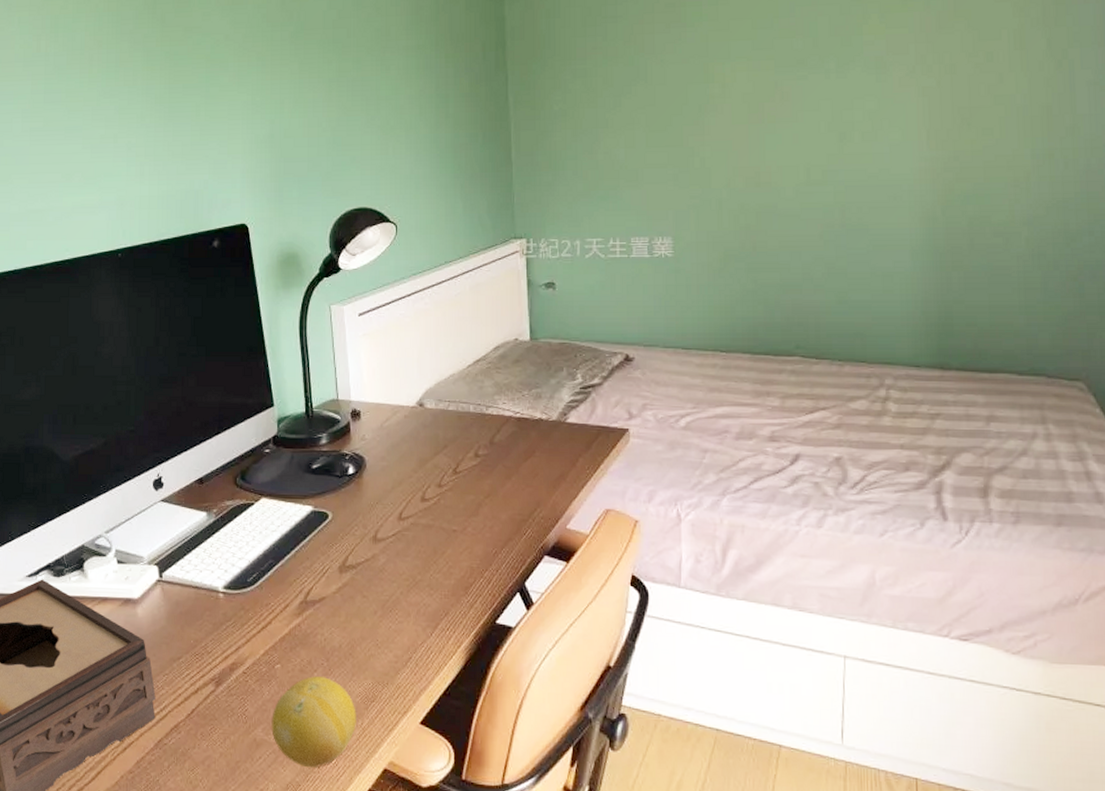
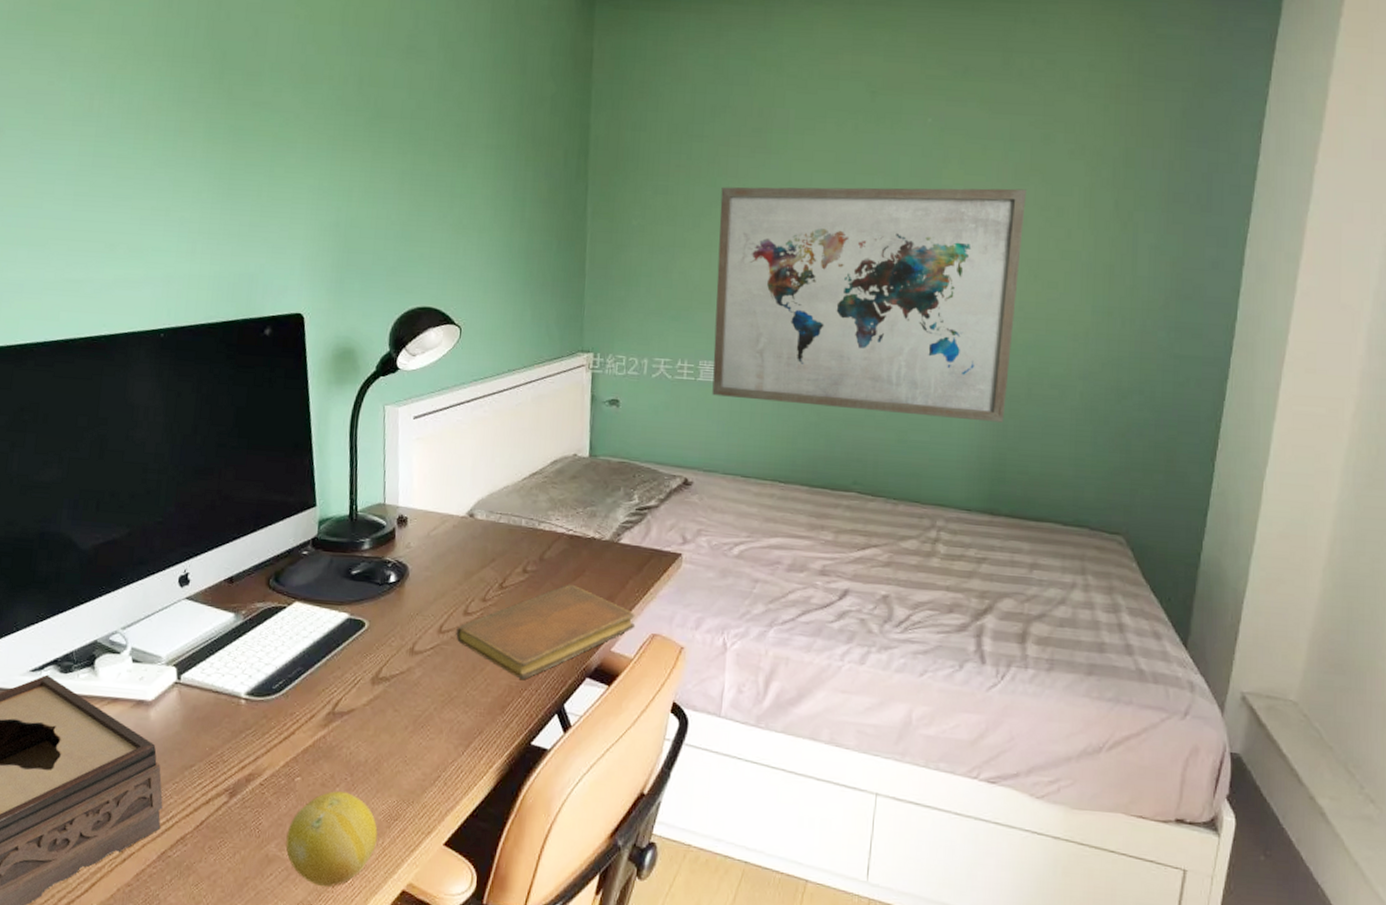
notebook: none [415,465,589,560] -> present [456,584,636,679]
wall art: none [639,37,953,276] -> present [712,187,1026,423]

